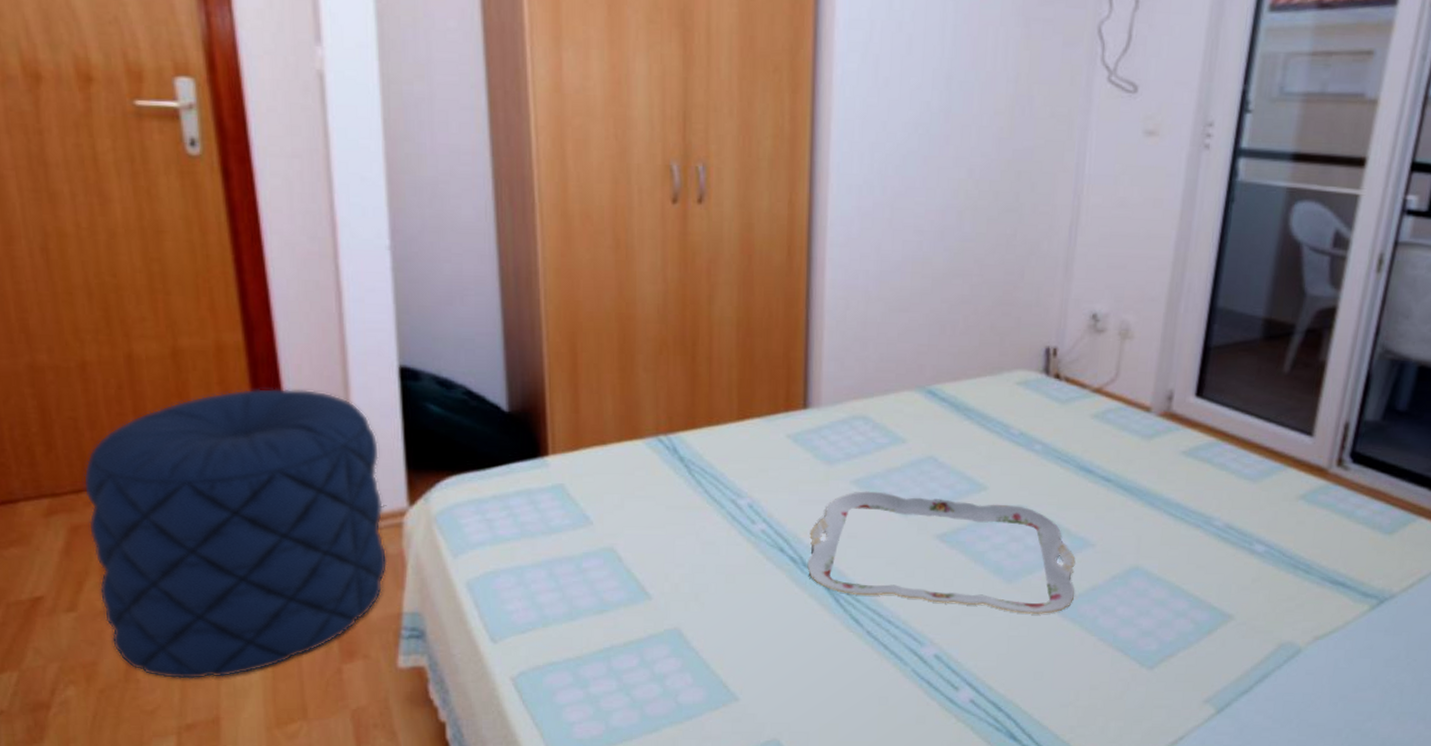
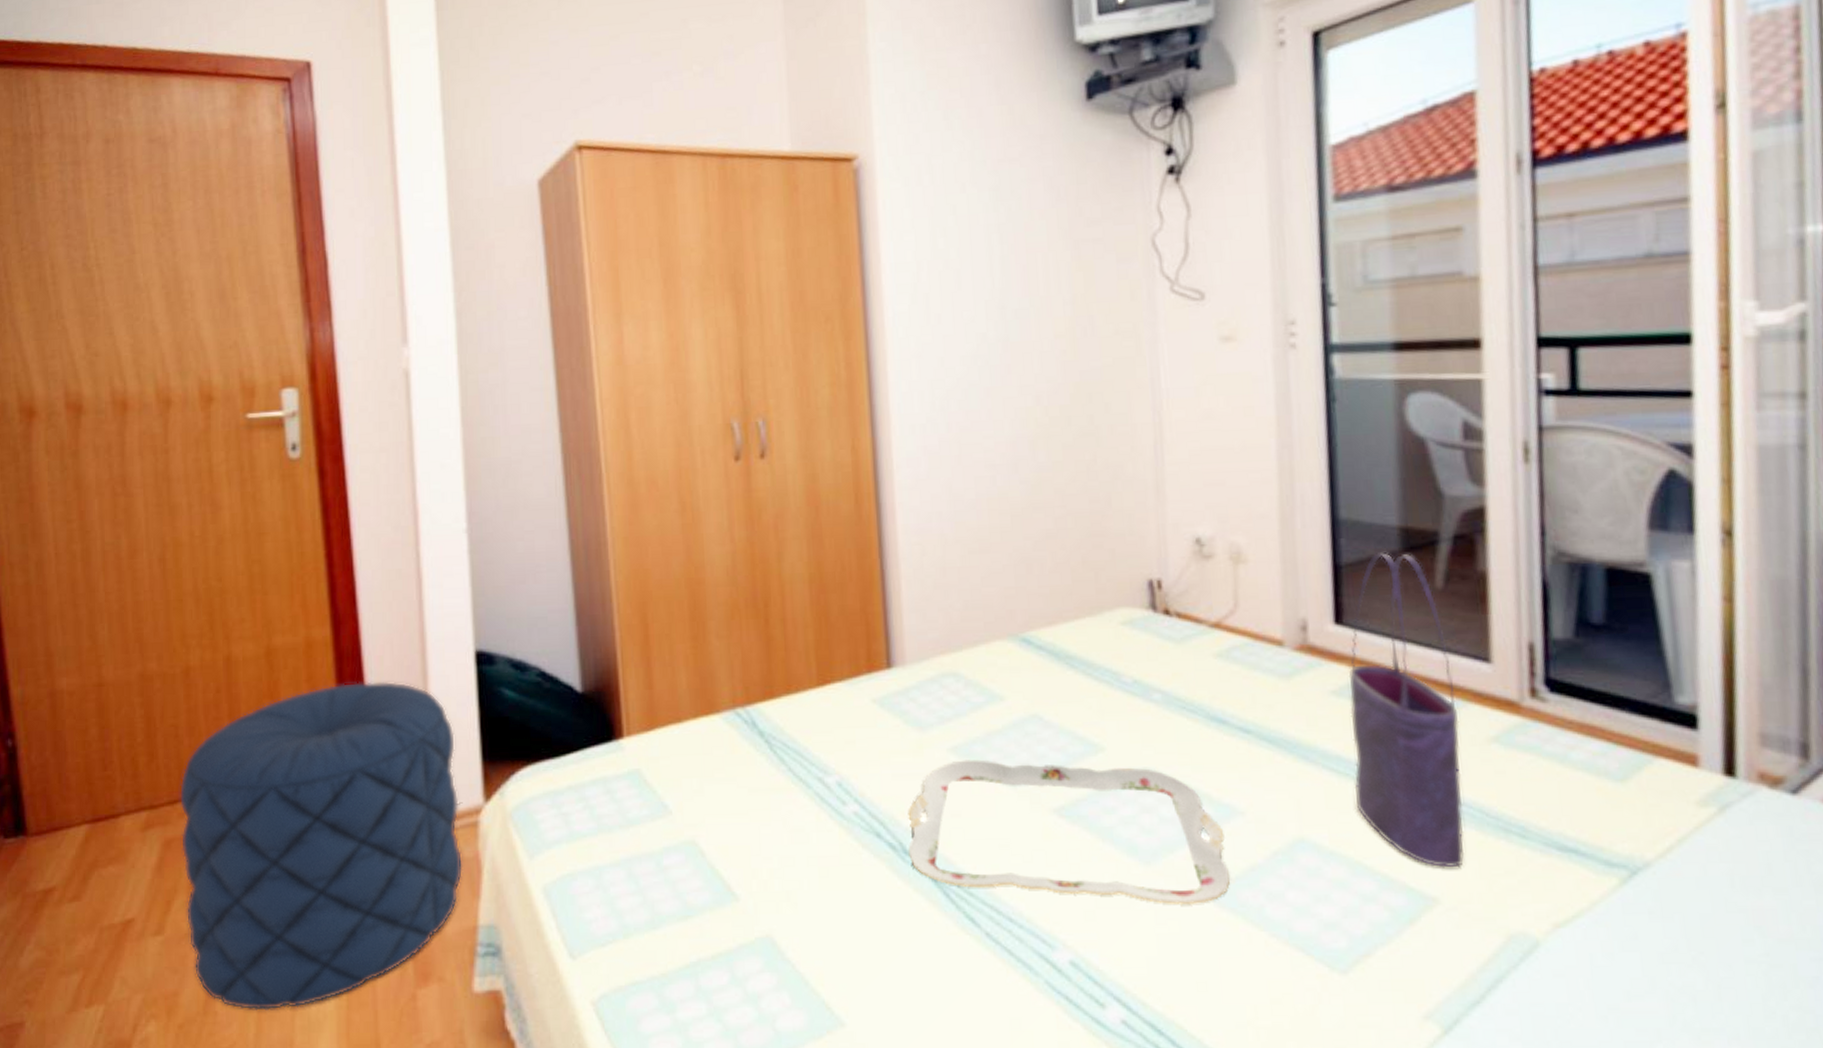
tote bag: none [1184,339,1282,594] -> present [1348,553,1465,868]

